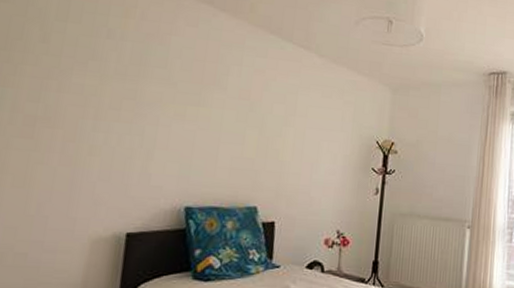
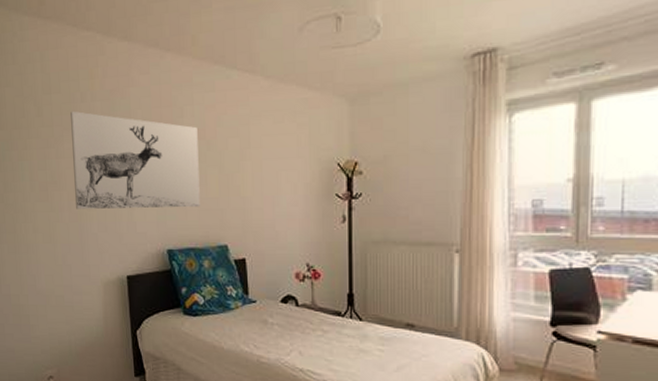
wall art: none [72,45,243,166] -> present [70,111,200,209]

